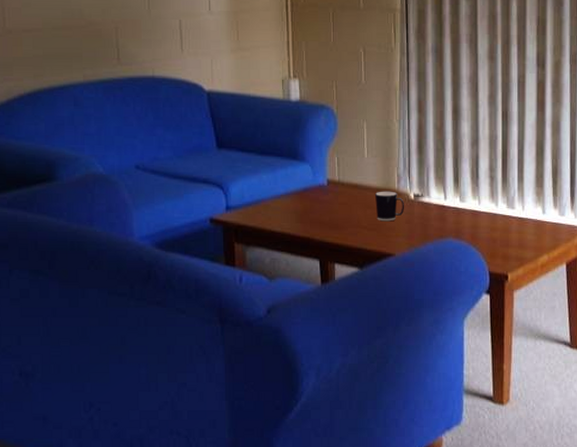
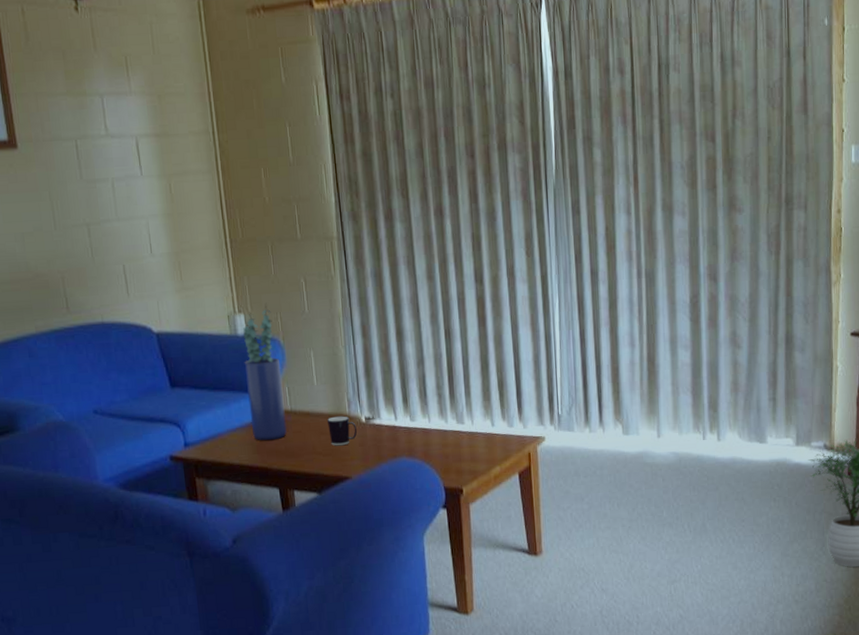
vase: none [295,69,333,210] -> present [243,302,288,441]

